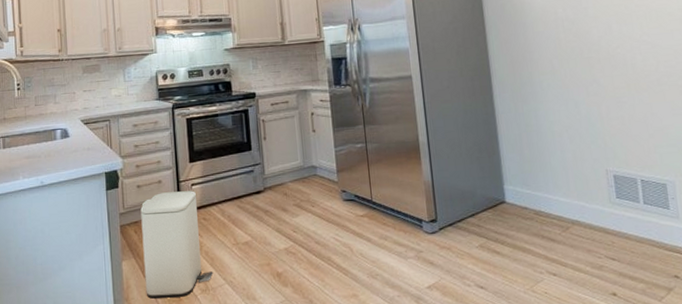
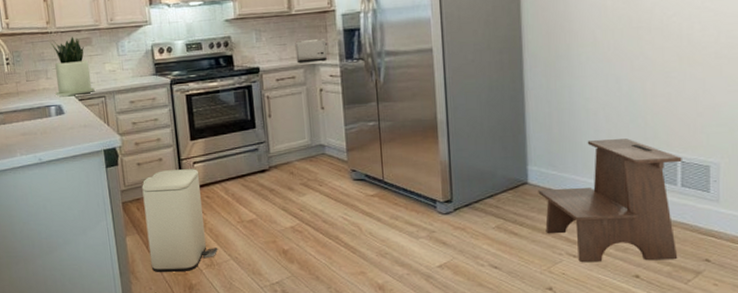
planter: none [61,64,101,121] -> present [50,37,96,97]
toaster: none [288,66,318,89] -> present [295,38,328,64]
step stool: none [515,158,650,281] -> present [538,138,682,263]

